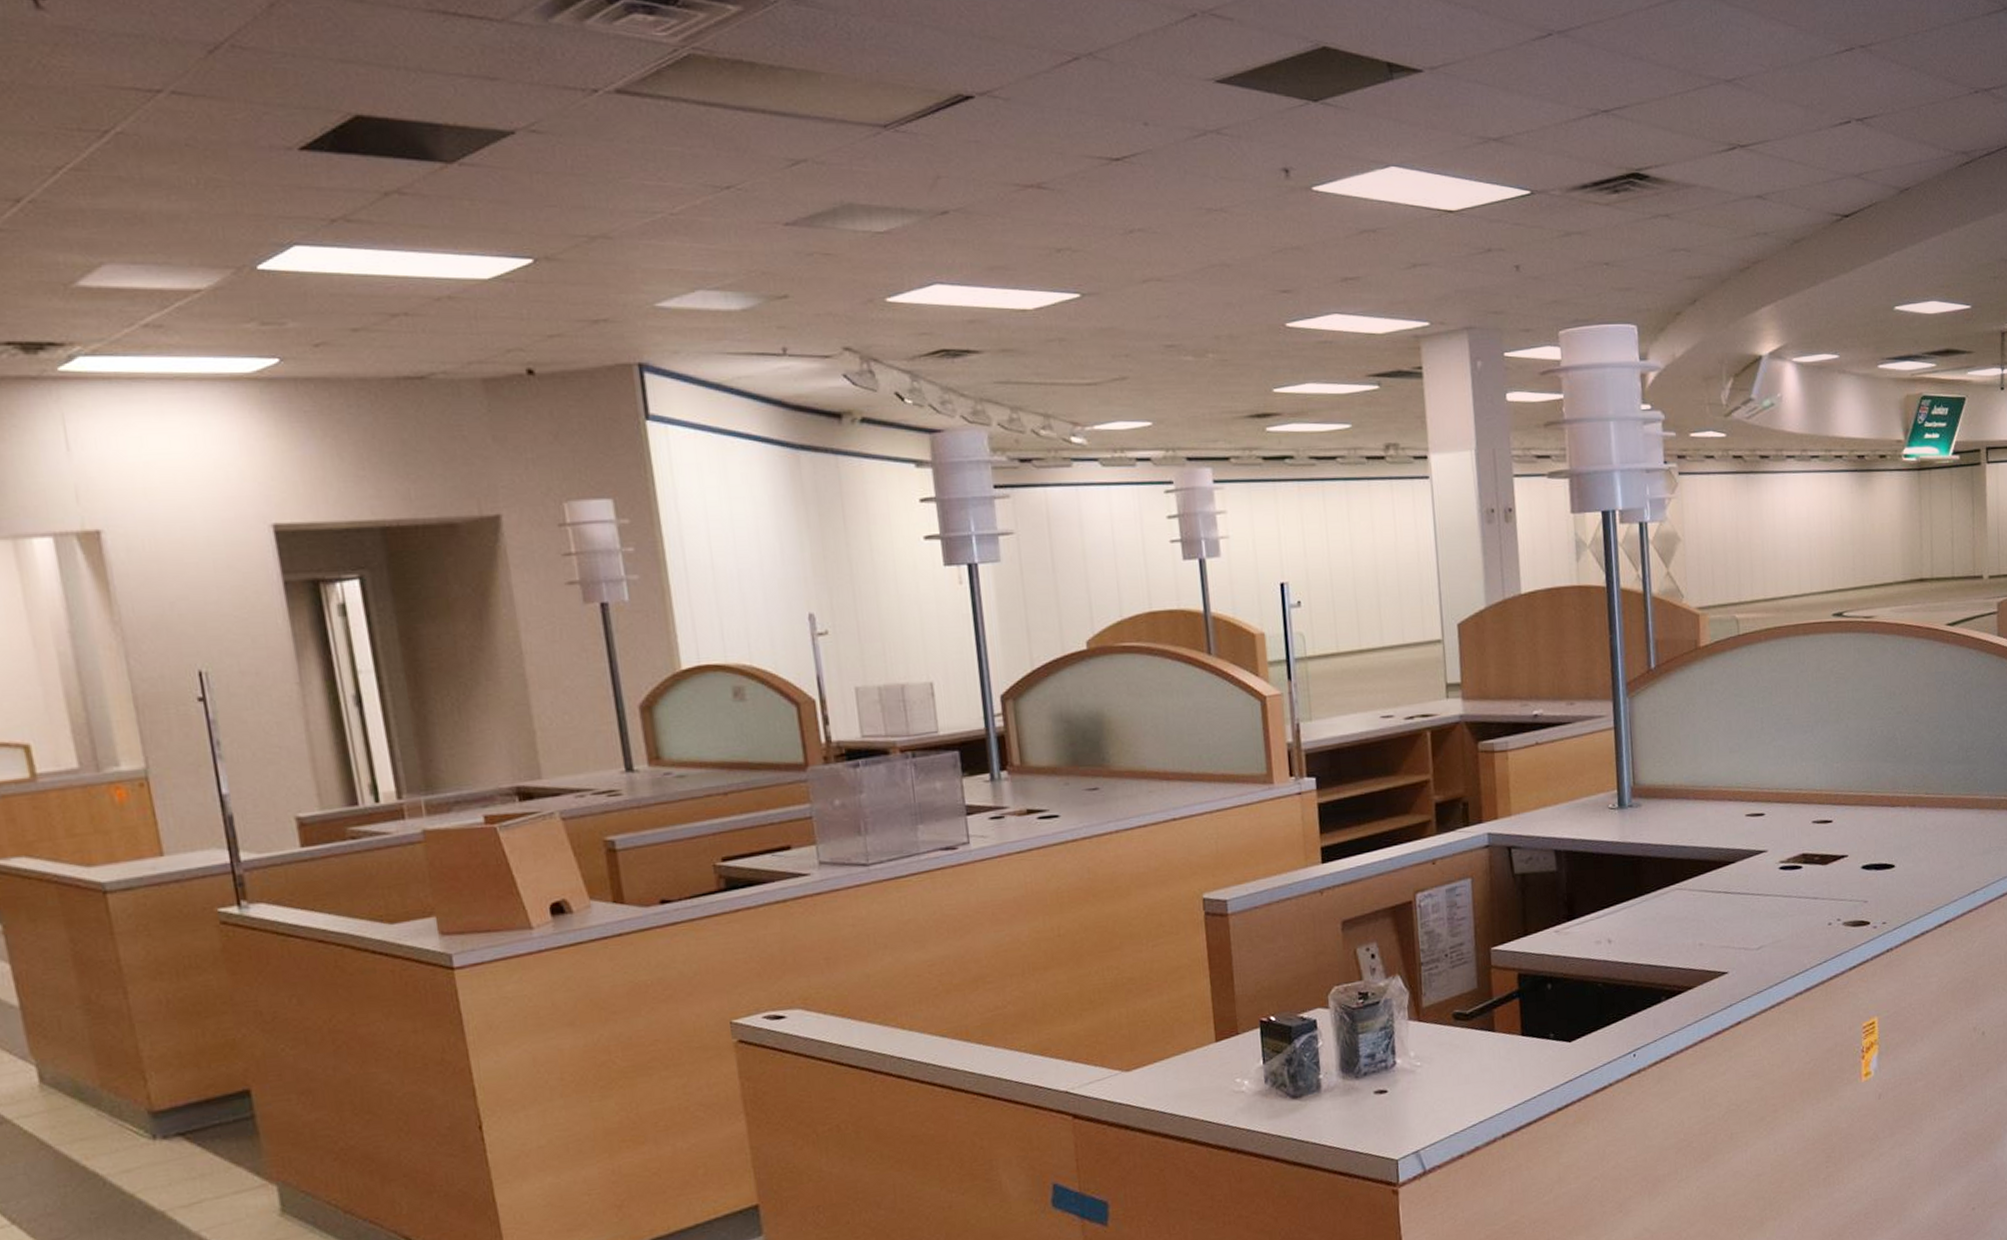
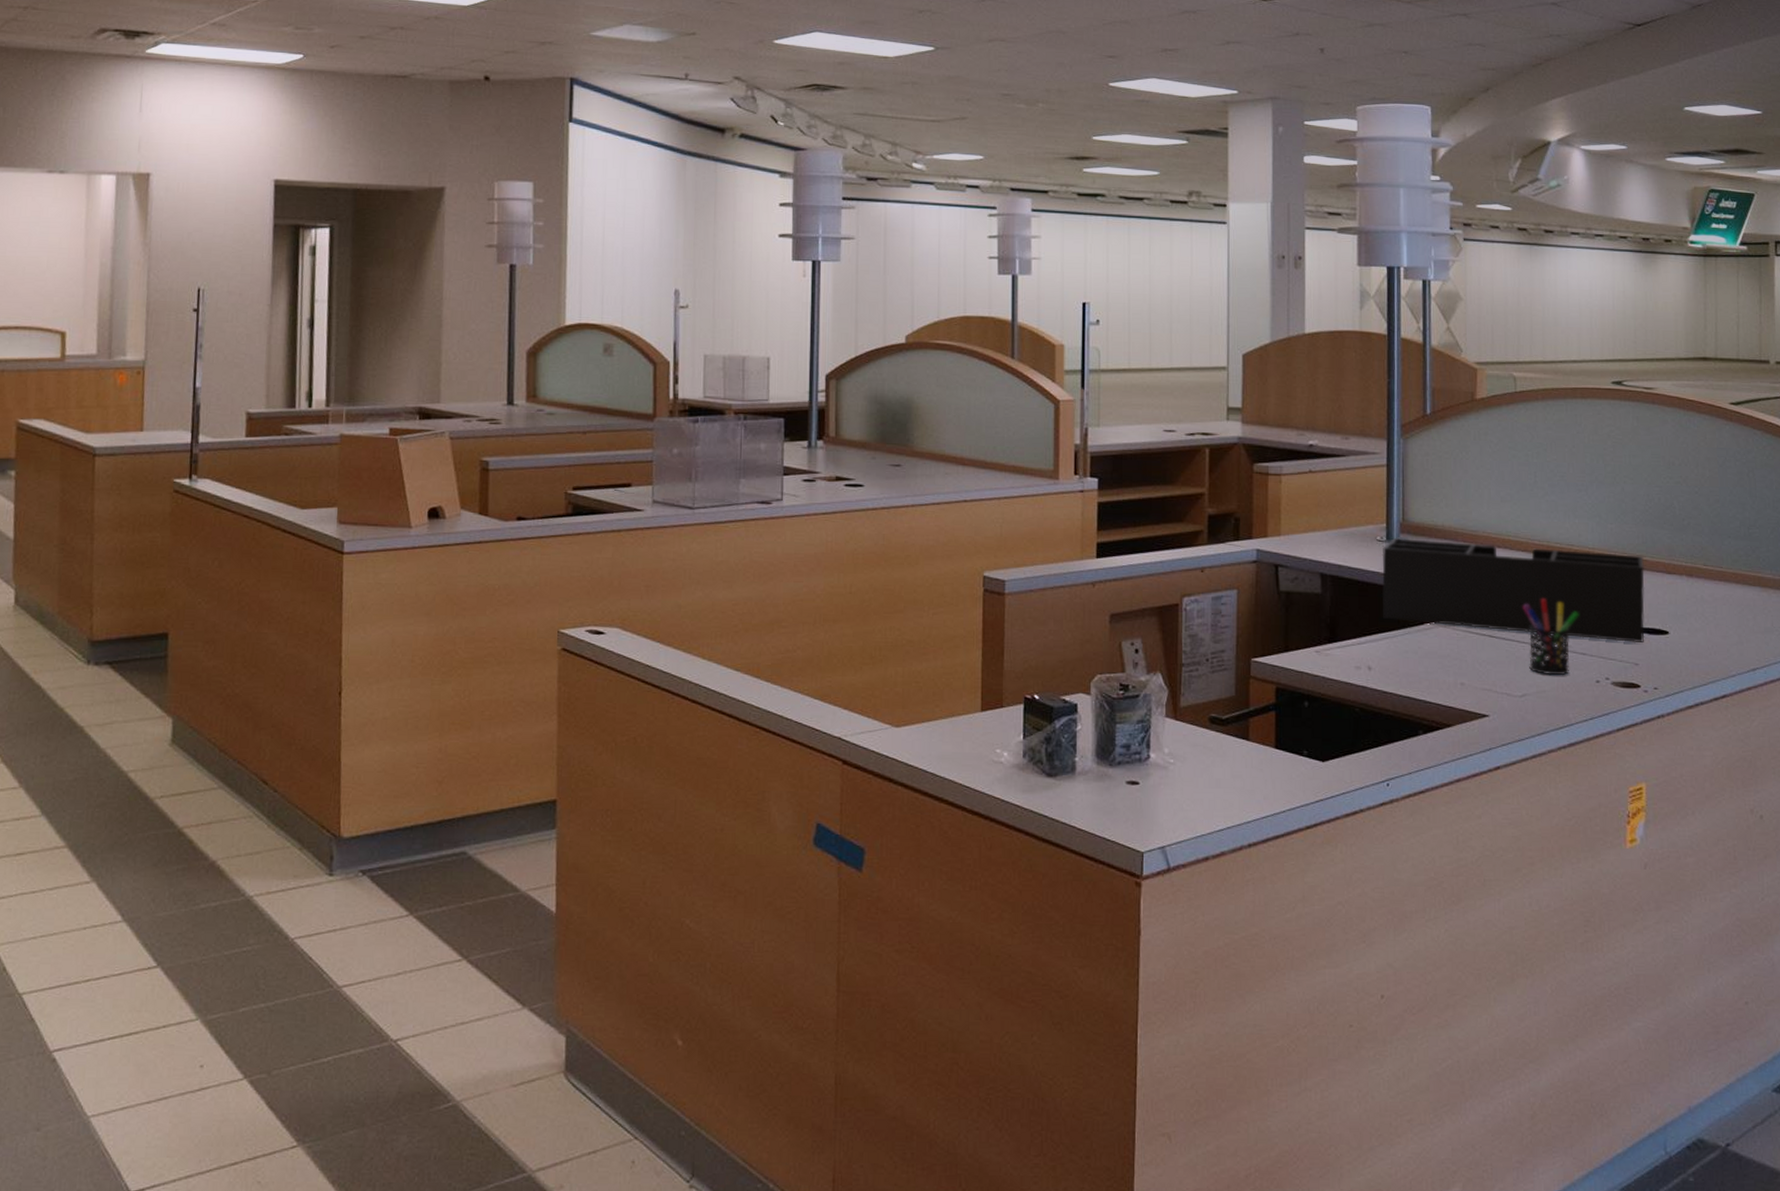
desk organizer: none [1615,792,1873,889] -> present [1381,537,1645,643]
pen holder: none [1755,847,1810,924] -> present [1522,598,1579,676]

